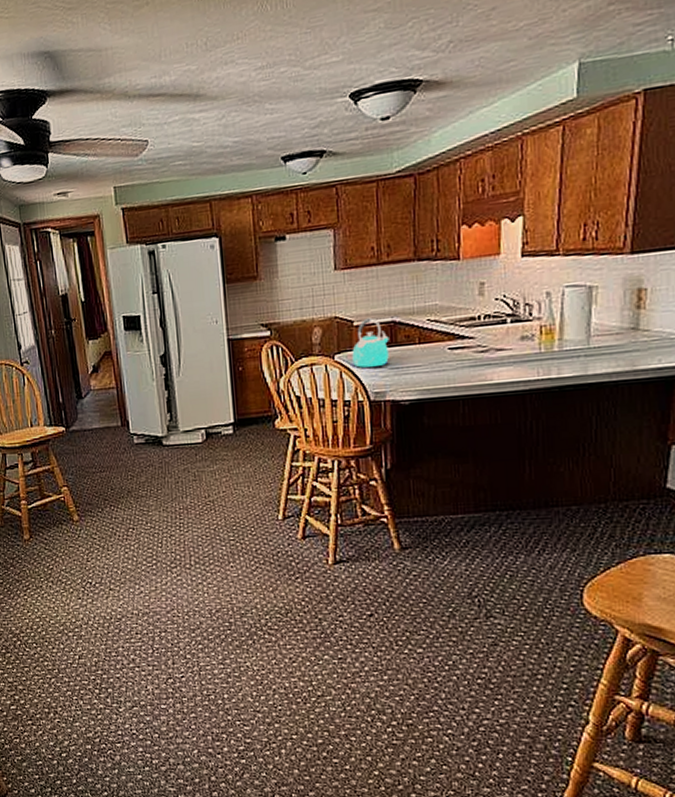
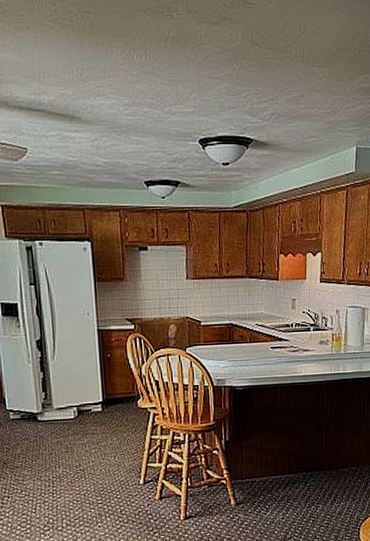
kettle: present [352,317,389,368] -> none [200,319,228,359]

